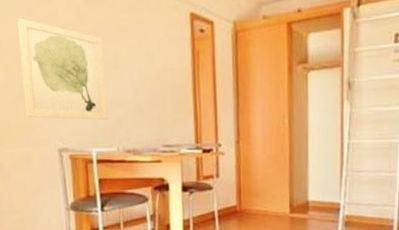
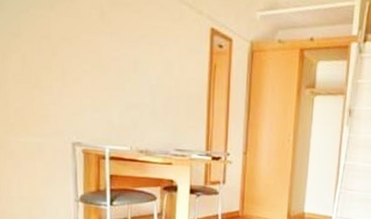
wall art: present [17,18,108,120] -> none [39,11,124,119]

